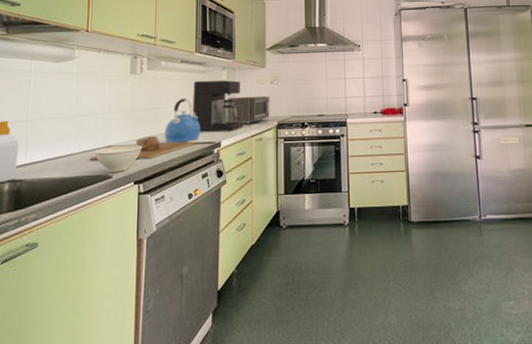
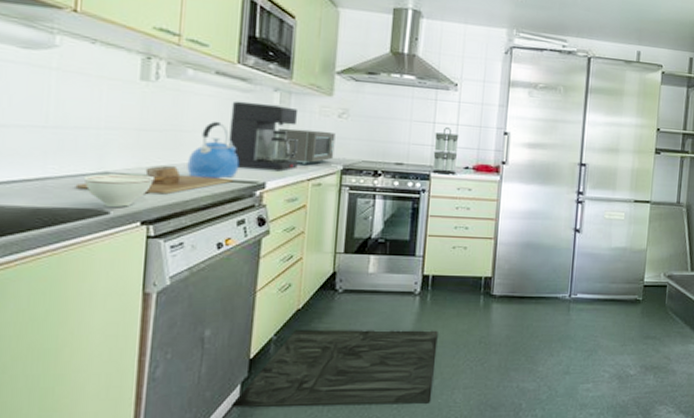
floor mat: none [206,257,369,334] -> present [232,330,438,407]
spice rack: none [346,81,368,121] -> present [432,127,459,175]

